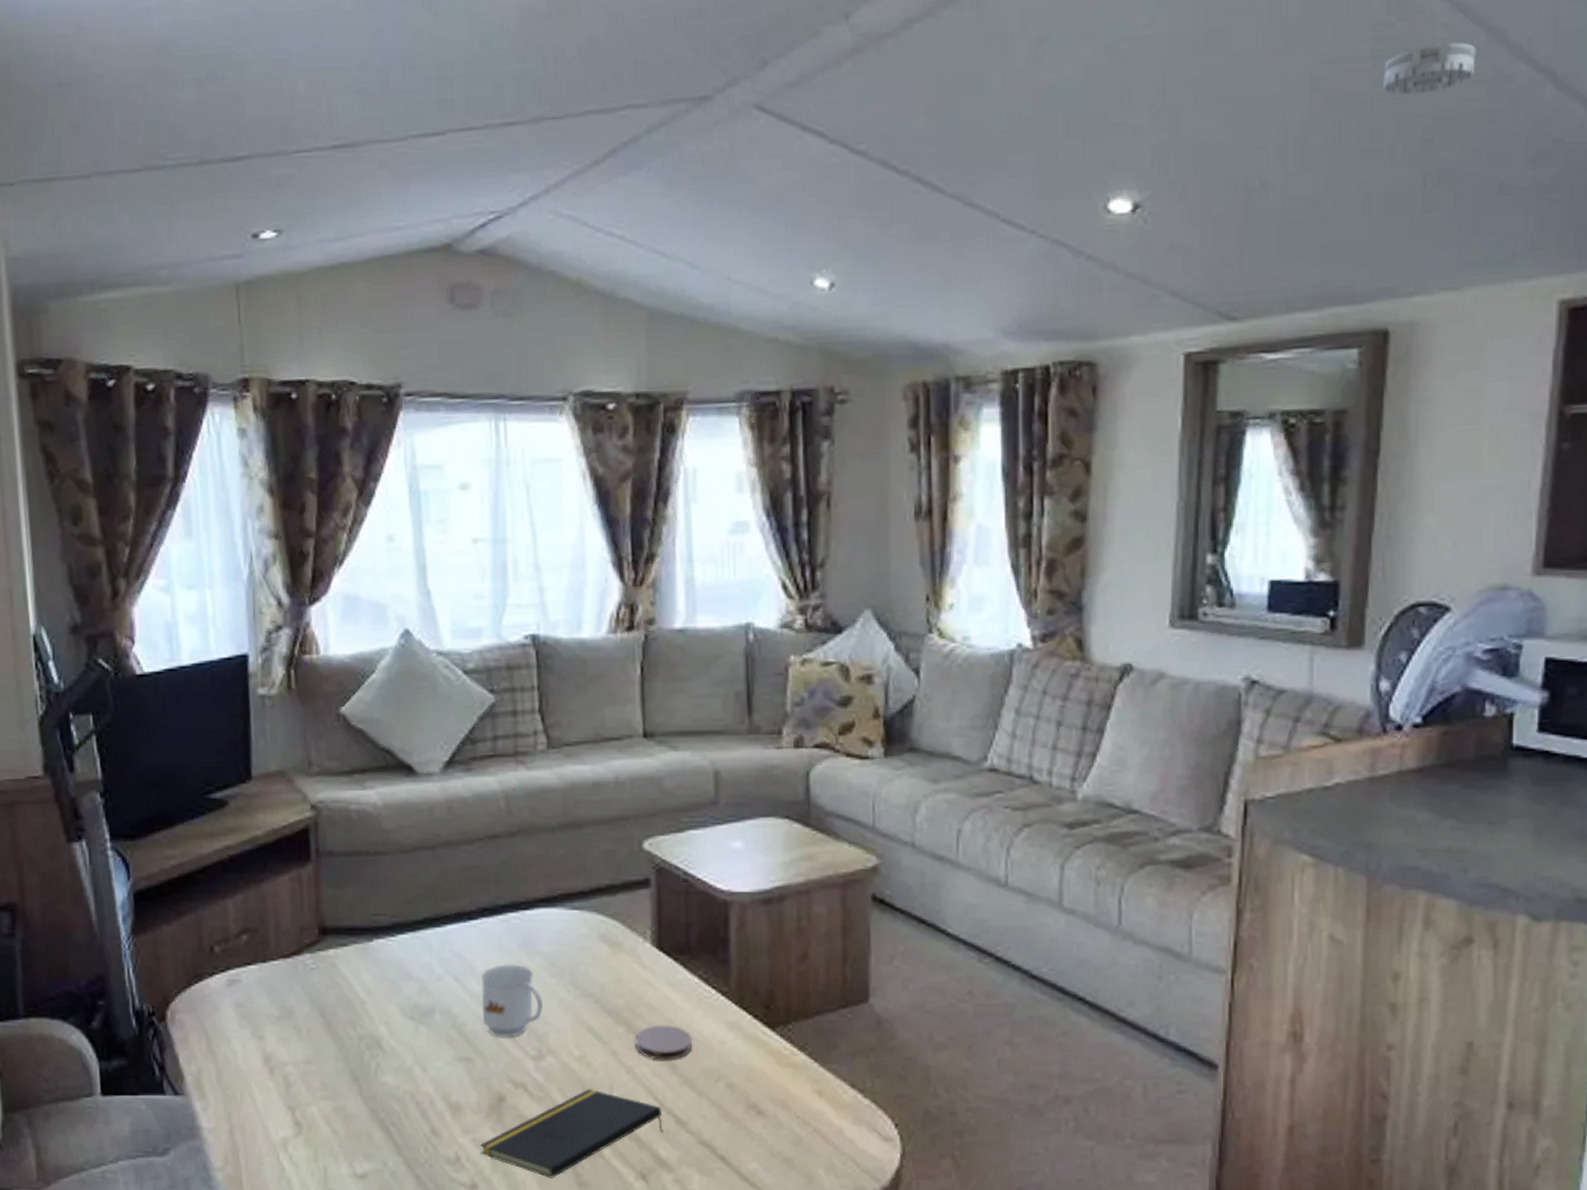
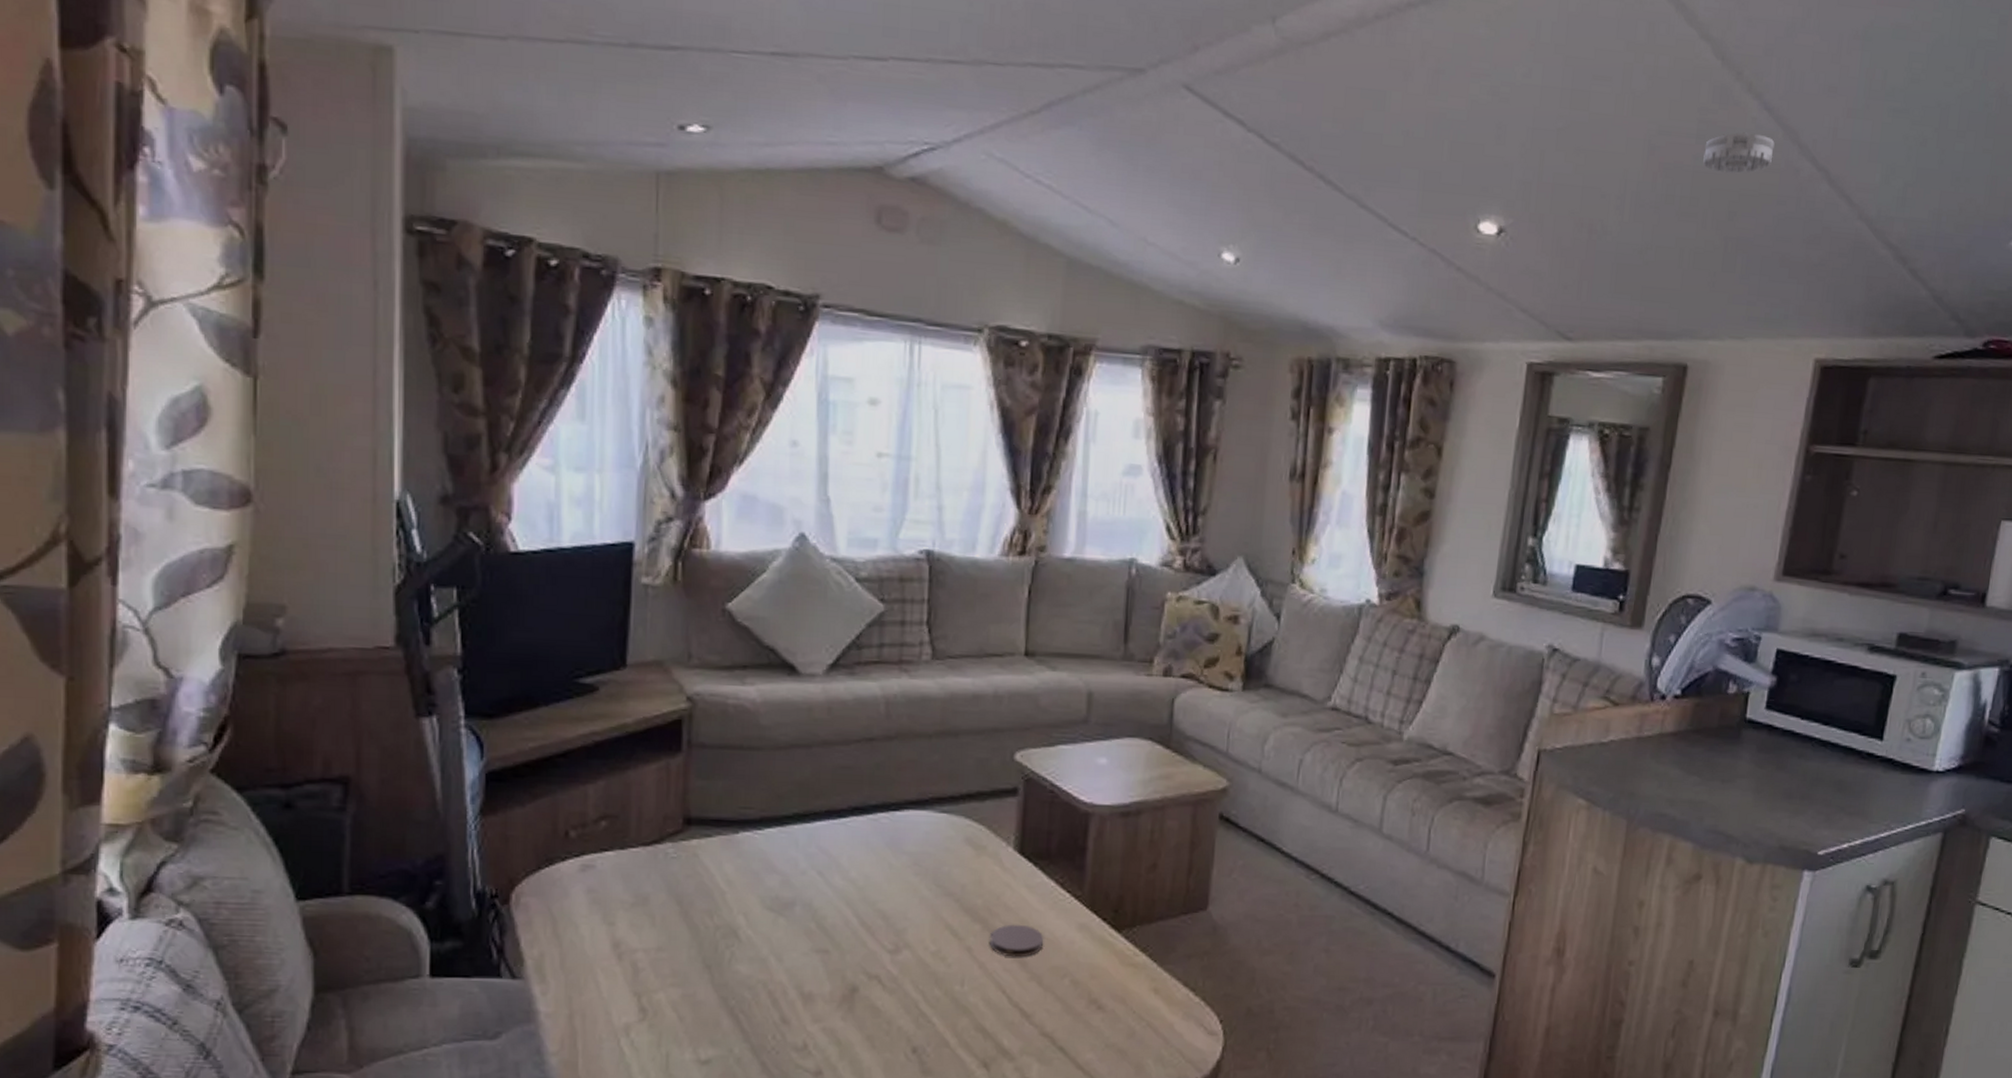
notepad: present [480,1089,663,1180] -> none [829,982,1009,1067]
mug: present [481,964,543,1038] -> none [842,861,904,932]

